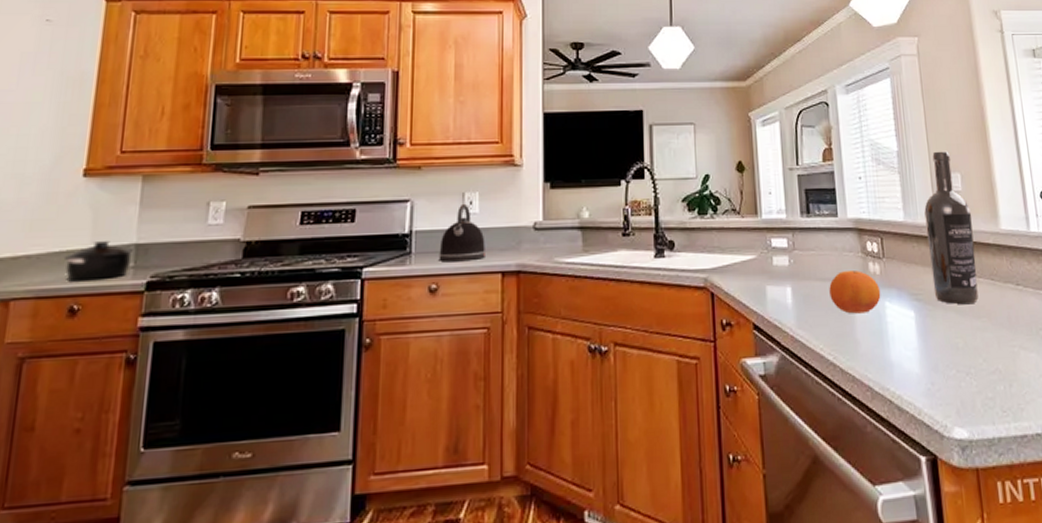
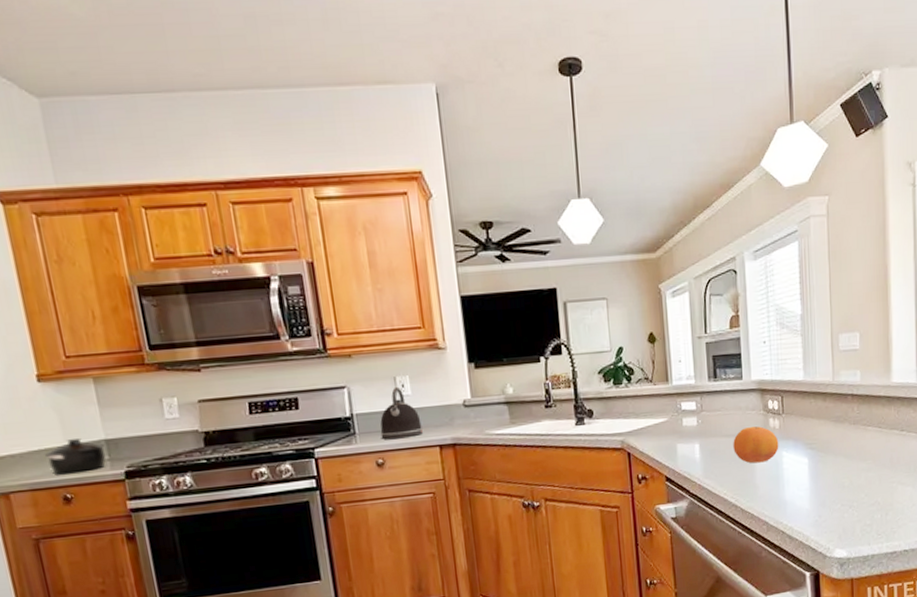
wine bottle: present [924,151,979,305] -> none [823,311,867,450]

